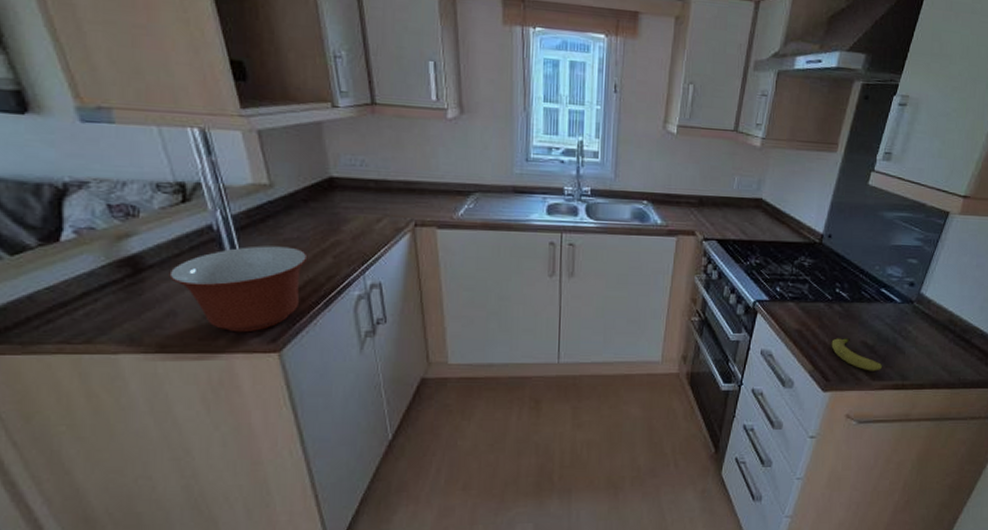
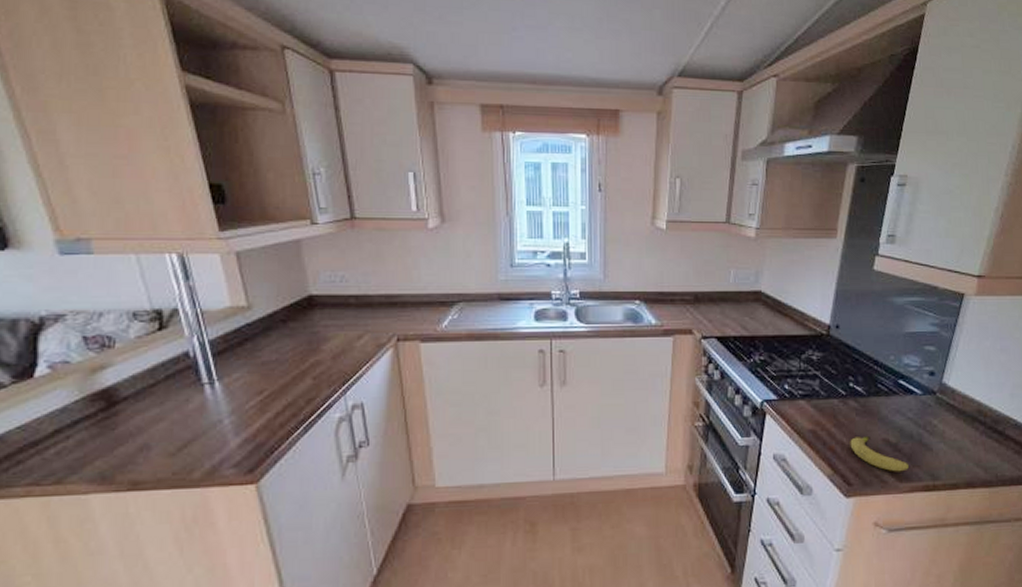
mixing bowl: present [169,246,308,333] -> none [143,370,287,464]

